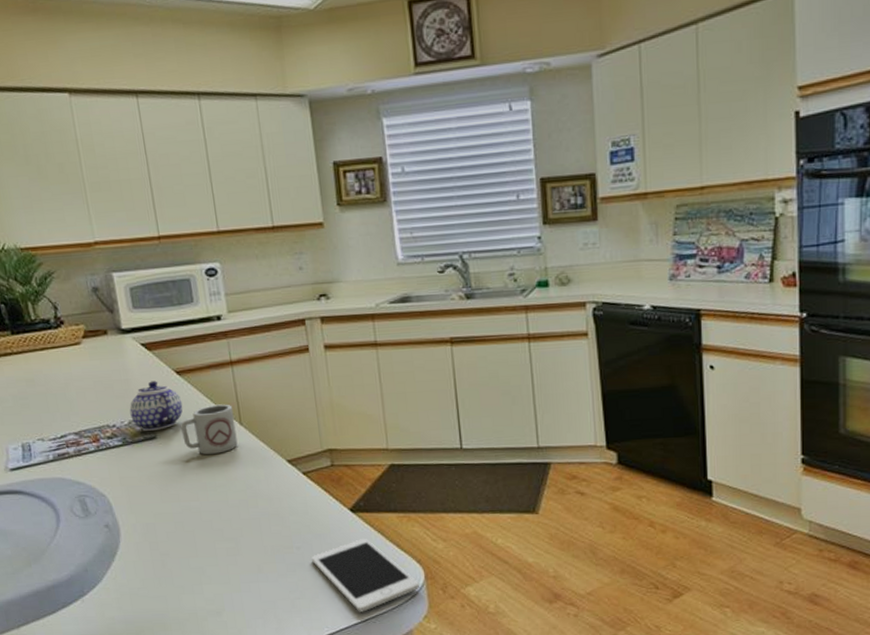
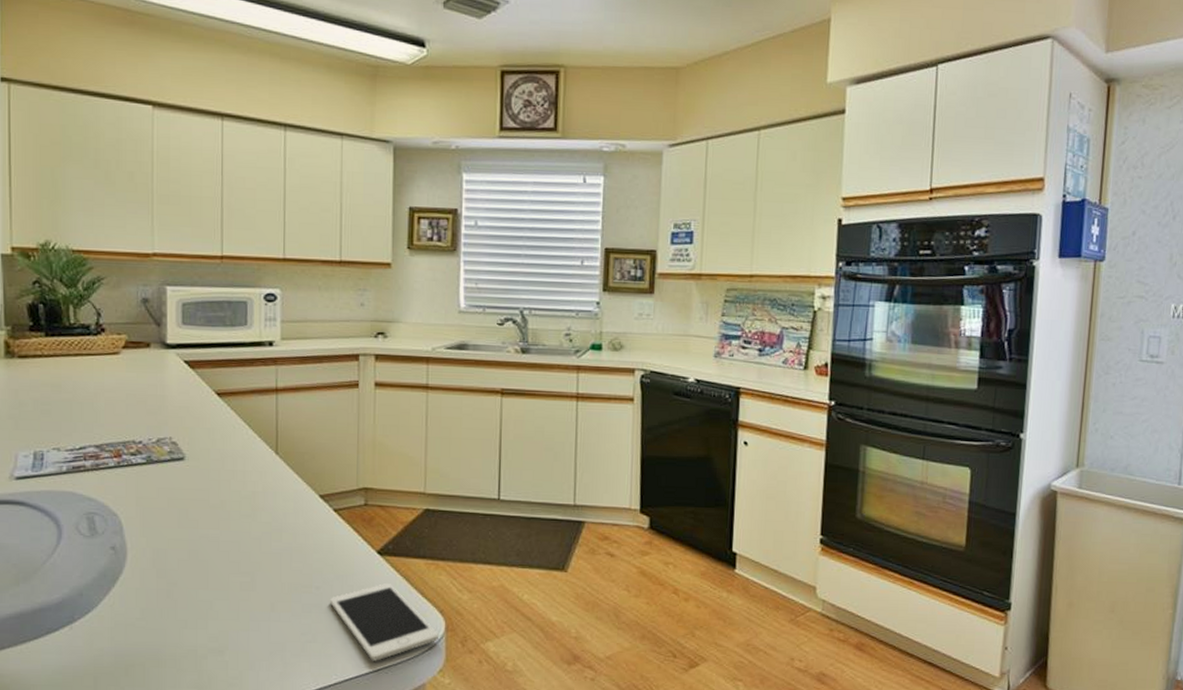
teapot: present [129,381,183,432] -> none [160,400,218,452]
cup: present [181,404,238,454] -> none [213,431,271,482]

